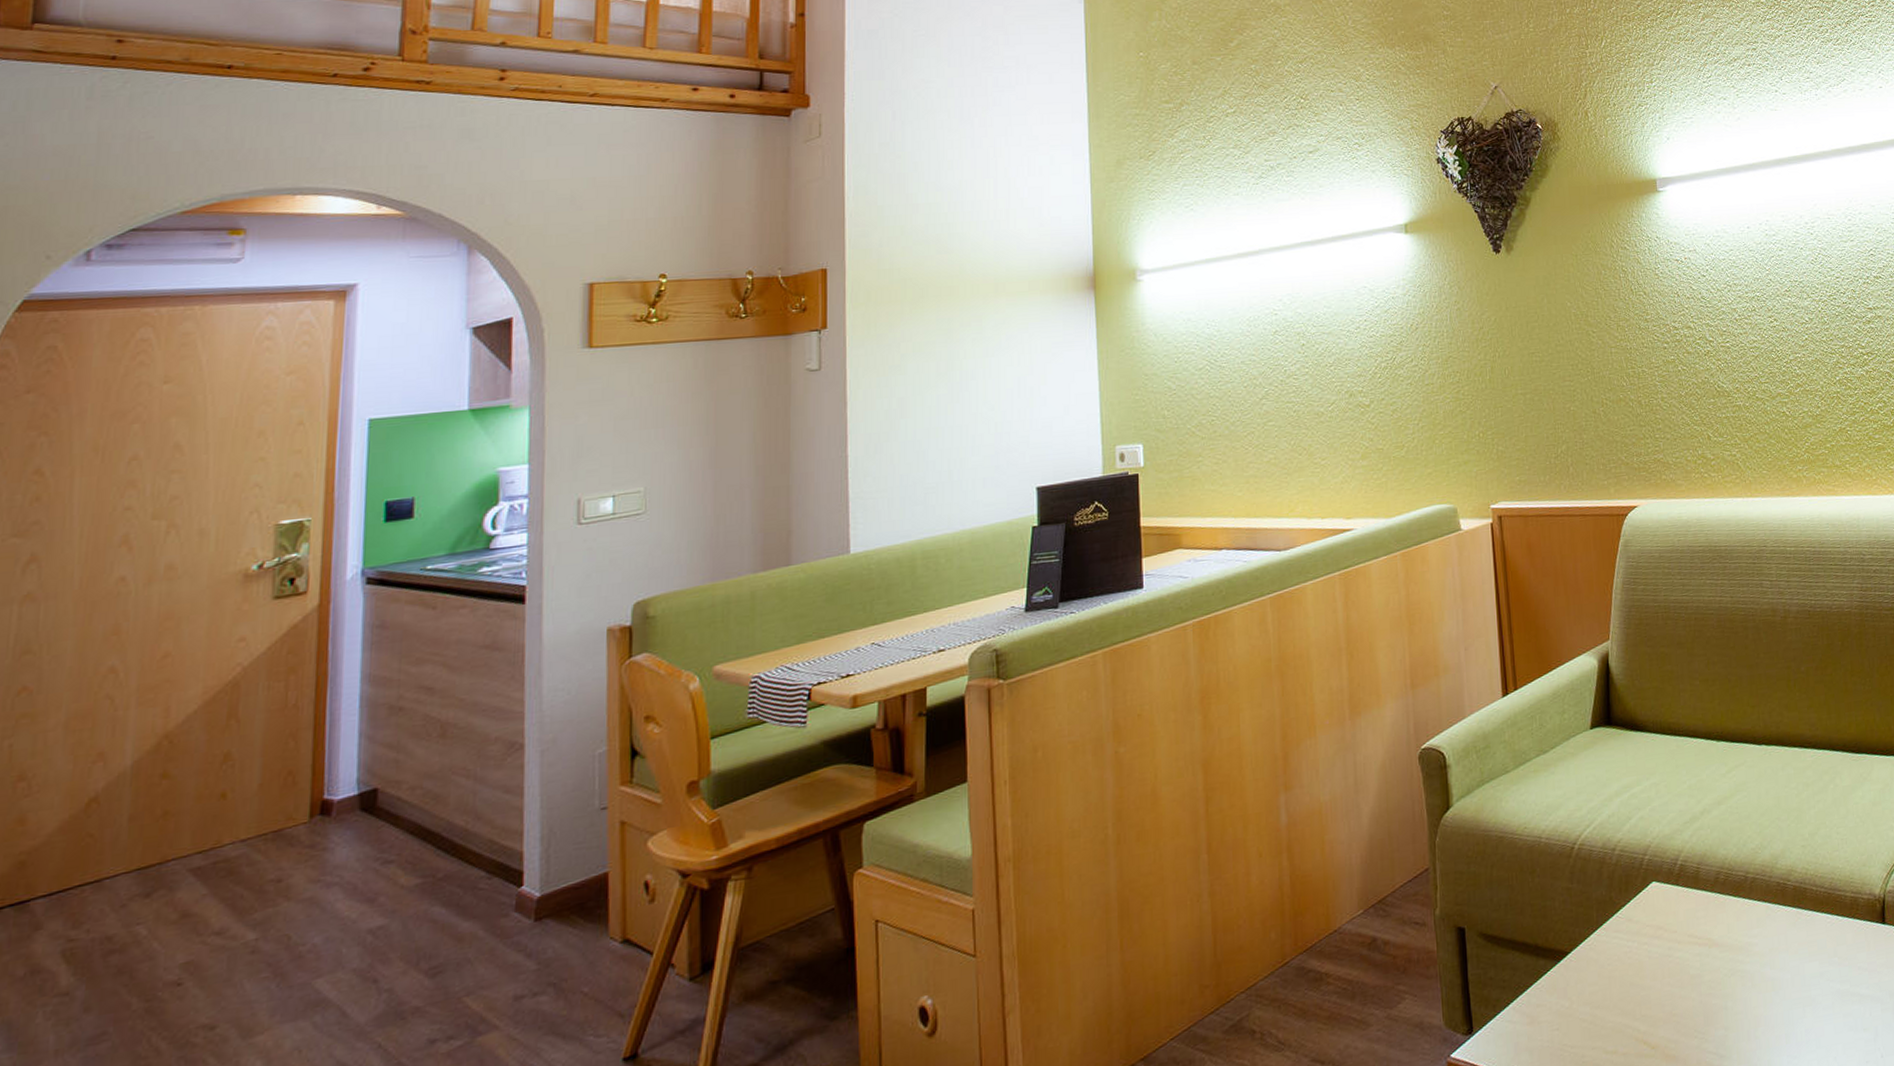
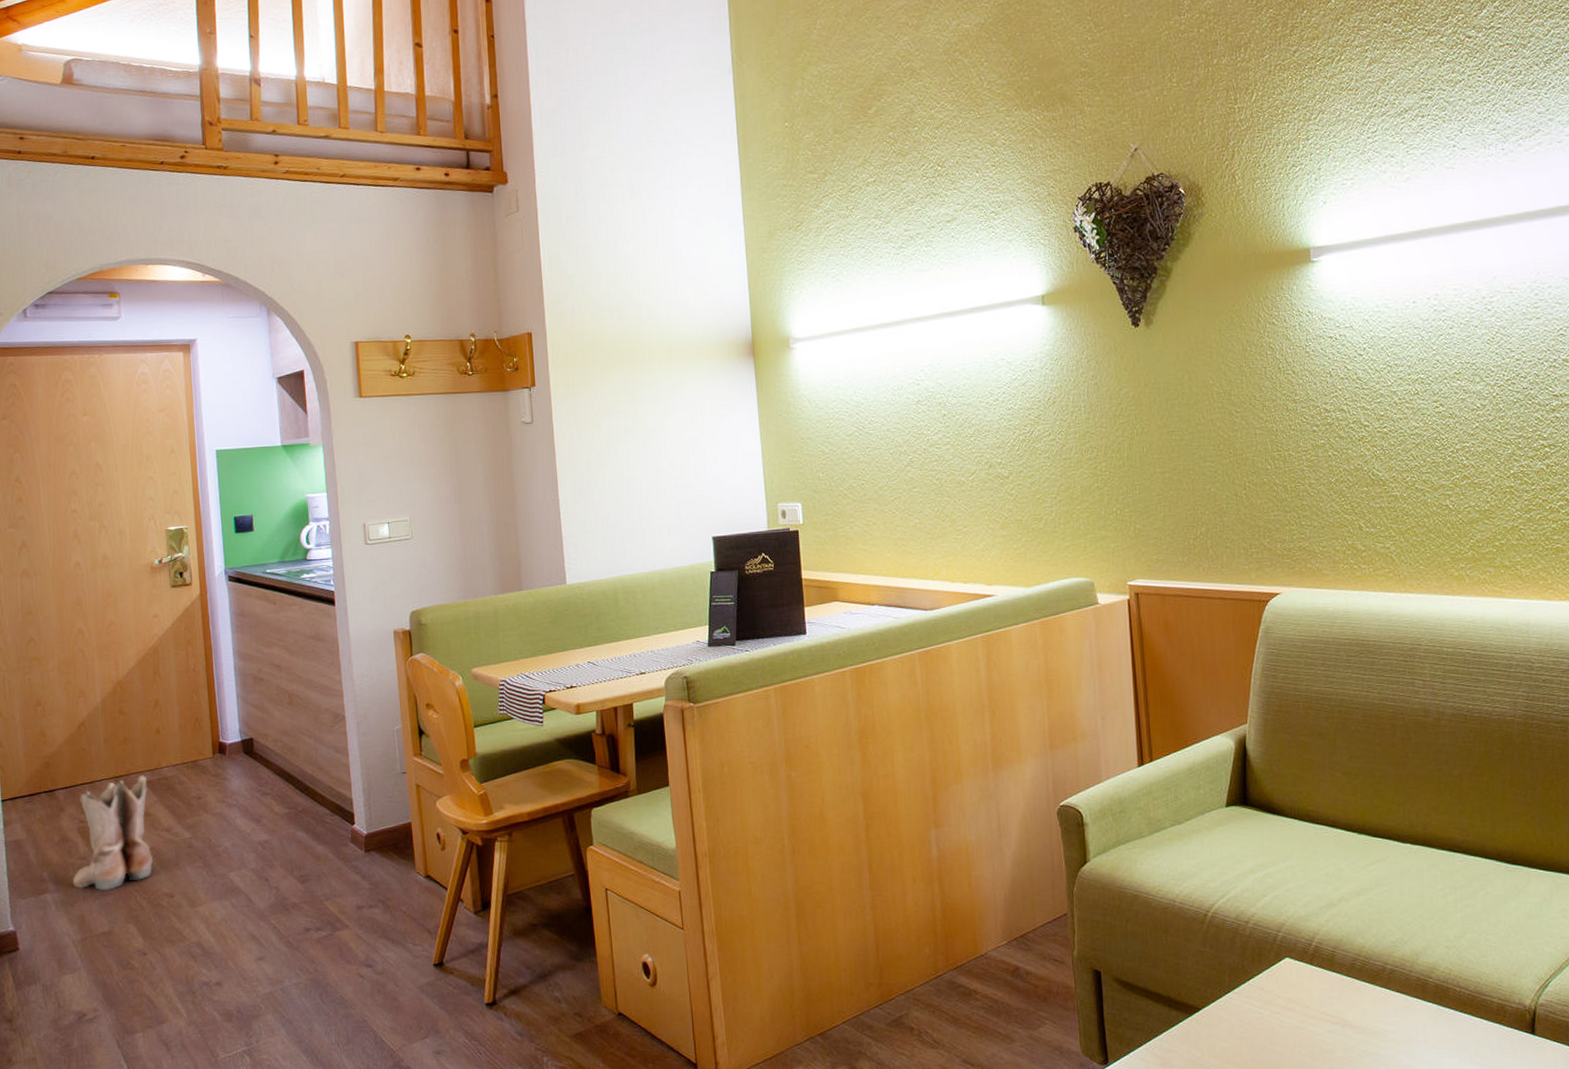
boots: none [38,860,195,1041] -> present [72,775,154,890]

